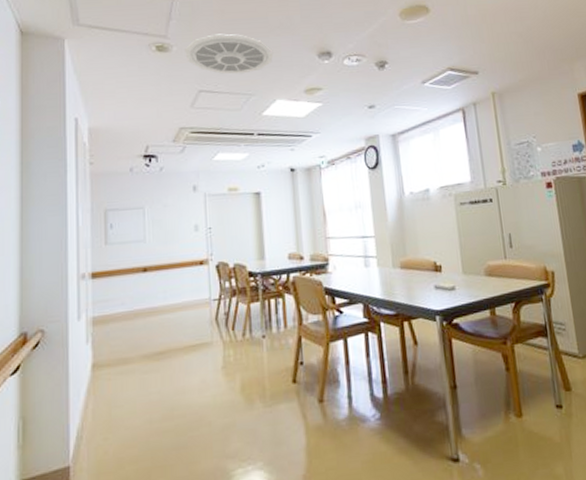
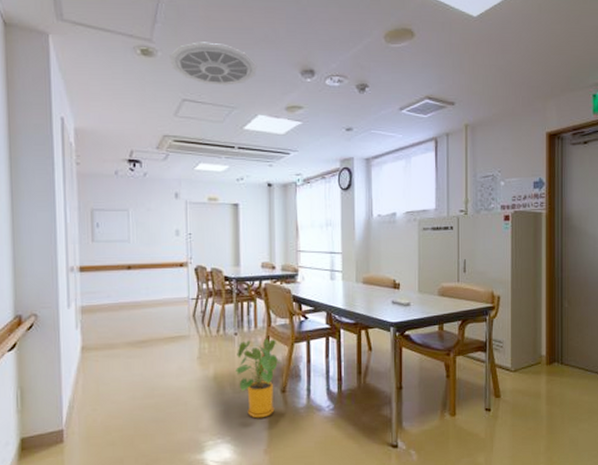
house plant: none [264,339,318,437] -> present [234,338,283,419]

